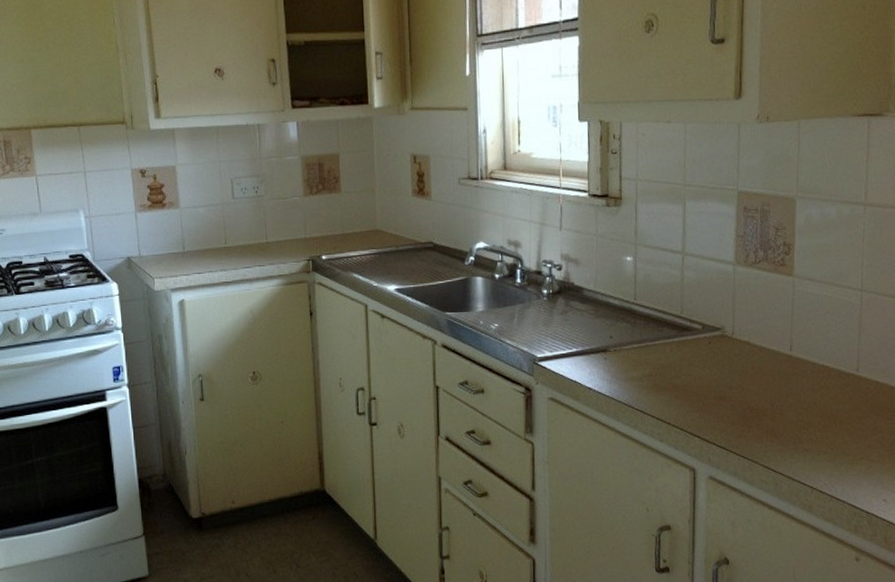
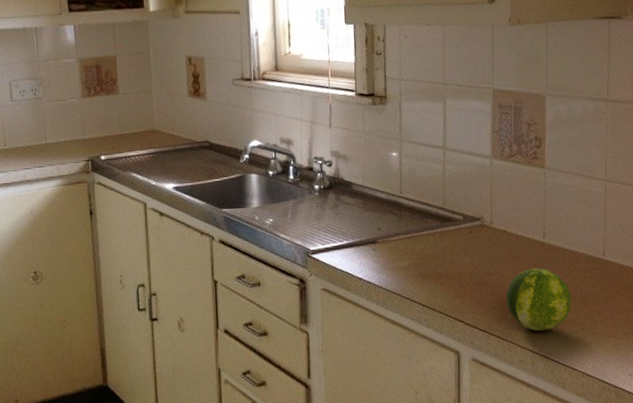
fruit: none [747,382,820,450] -> present [506,268,572,331]

